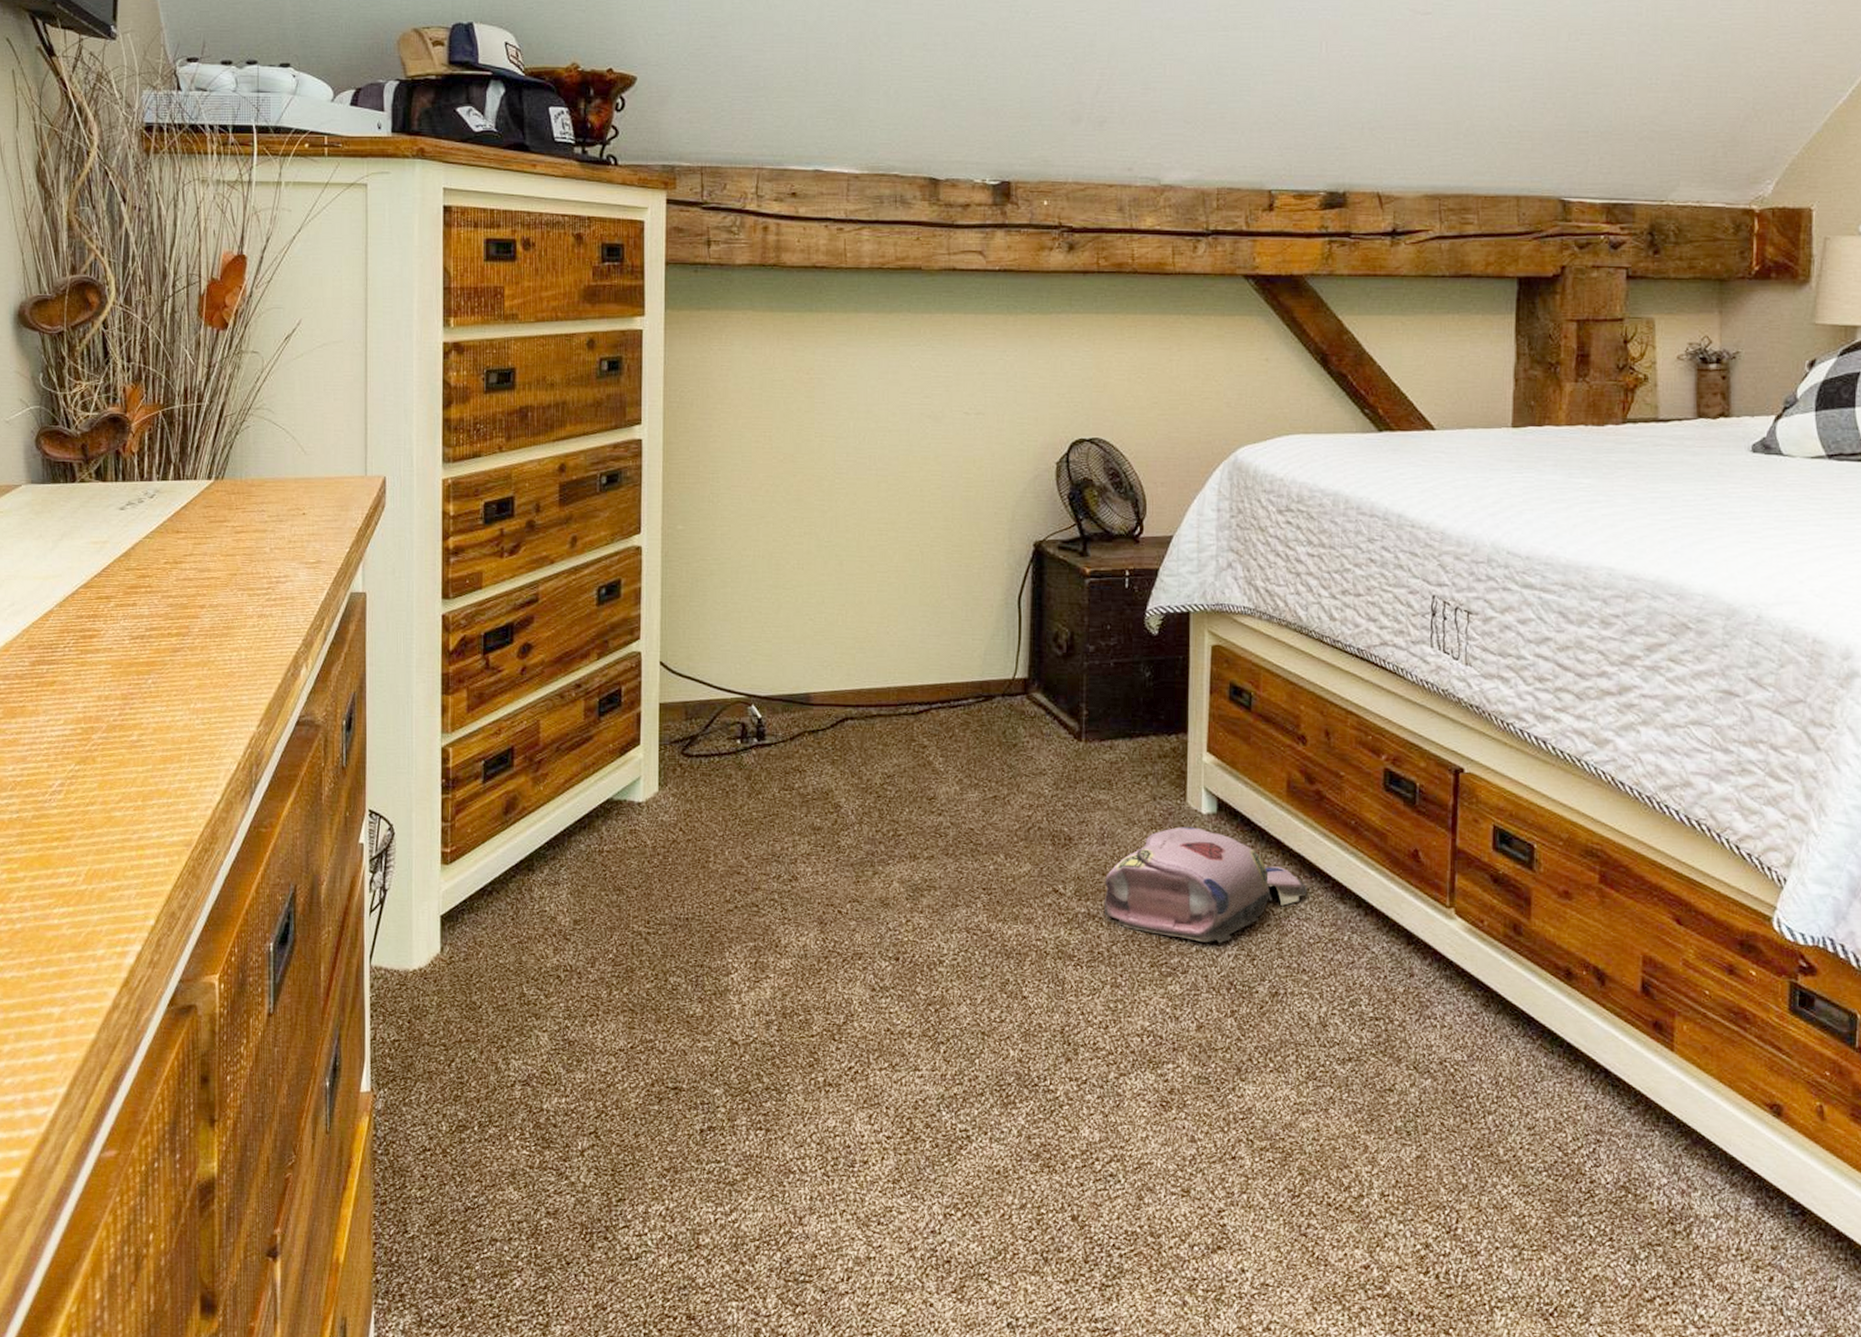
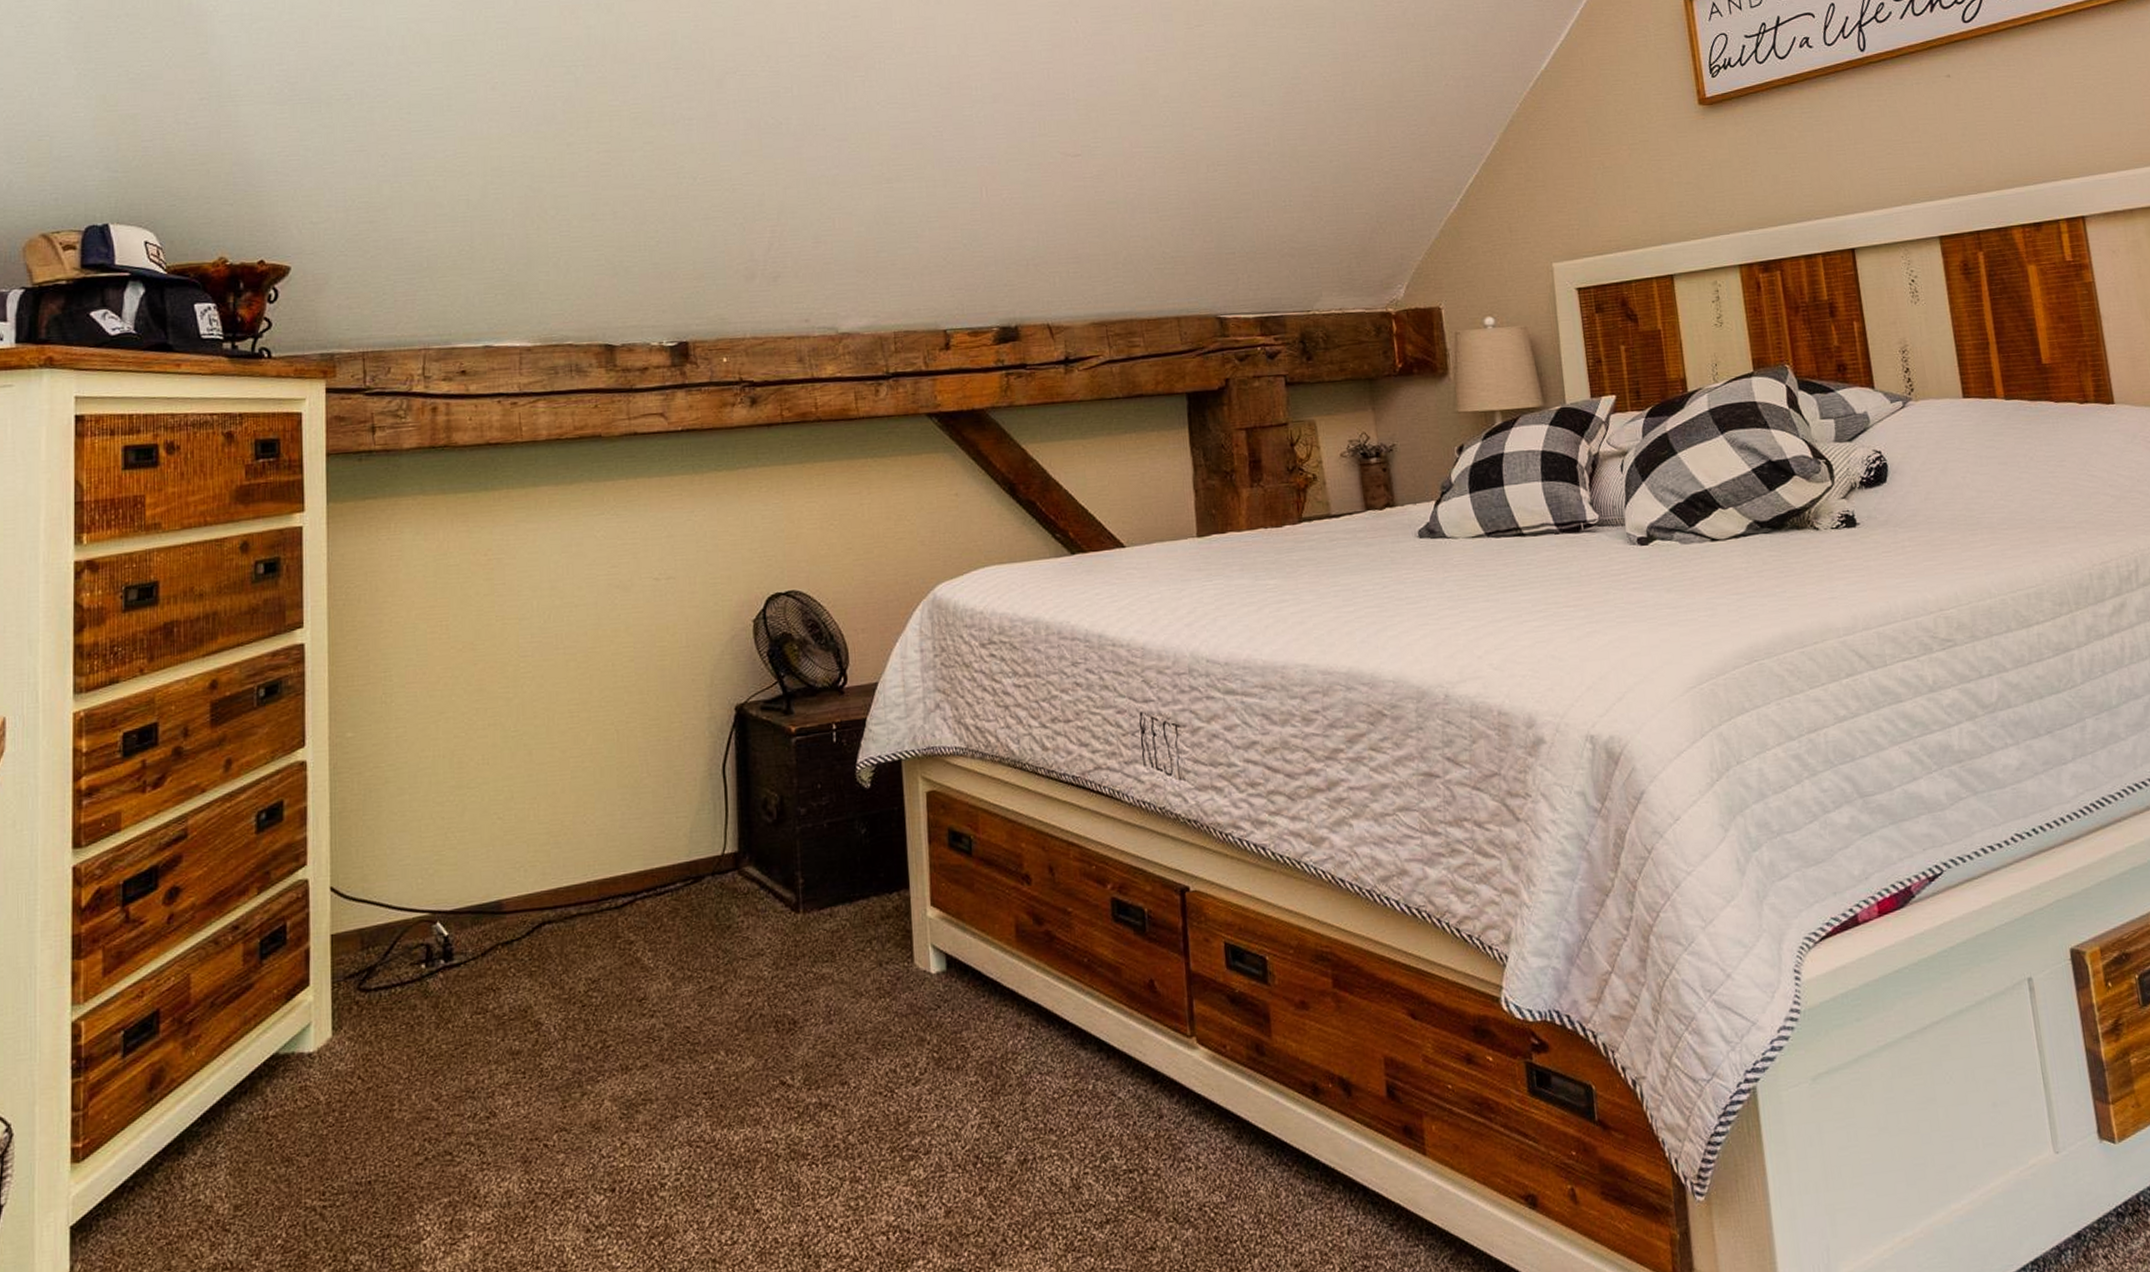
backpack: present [1103,827,1308,944] -> none [835,989,1047,1116]

